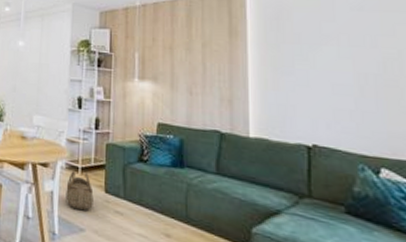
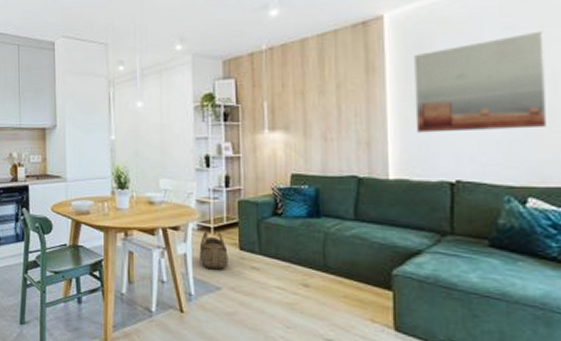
wall art: none [273,14,395,102] -> present [414,31,546,133]

